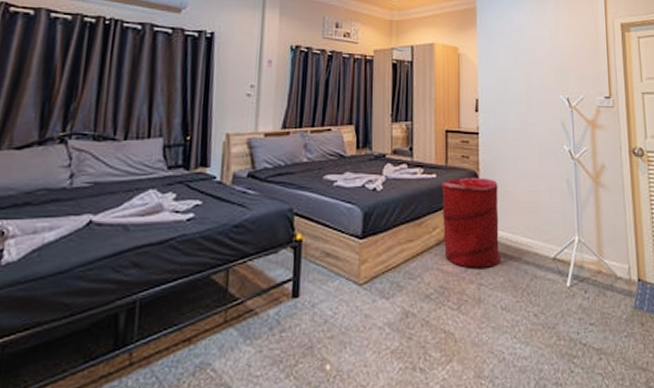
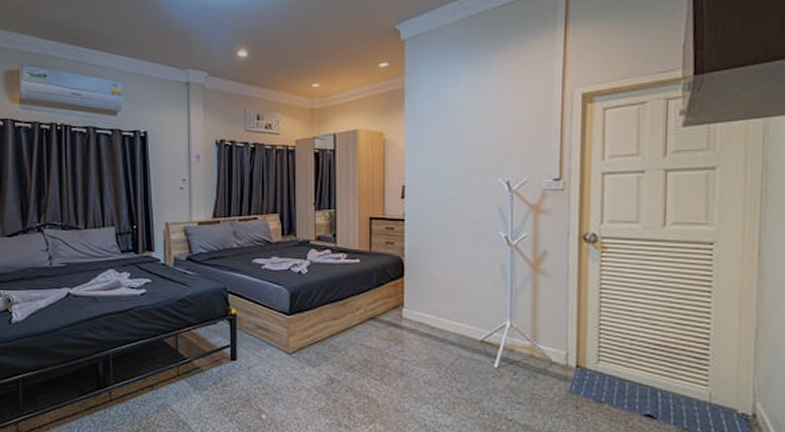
laundry hamper: present [441,177,502,268] -> none [365,262,426,346]

